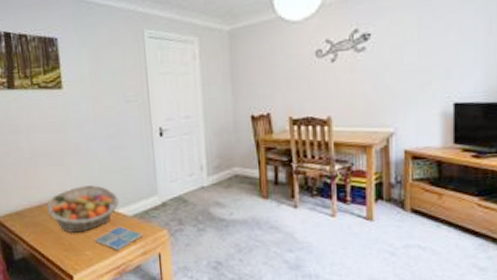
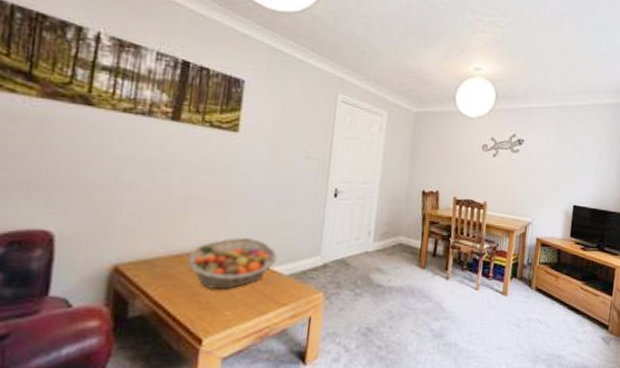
drink coaster: present [94,227,143,251] -> none [238,286,296,313]

